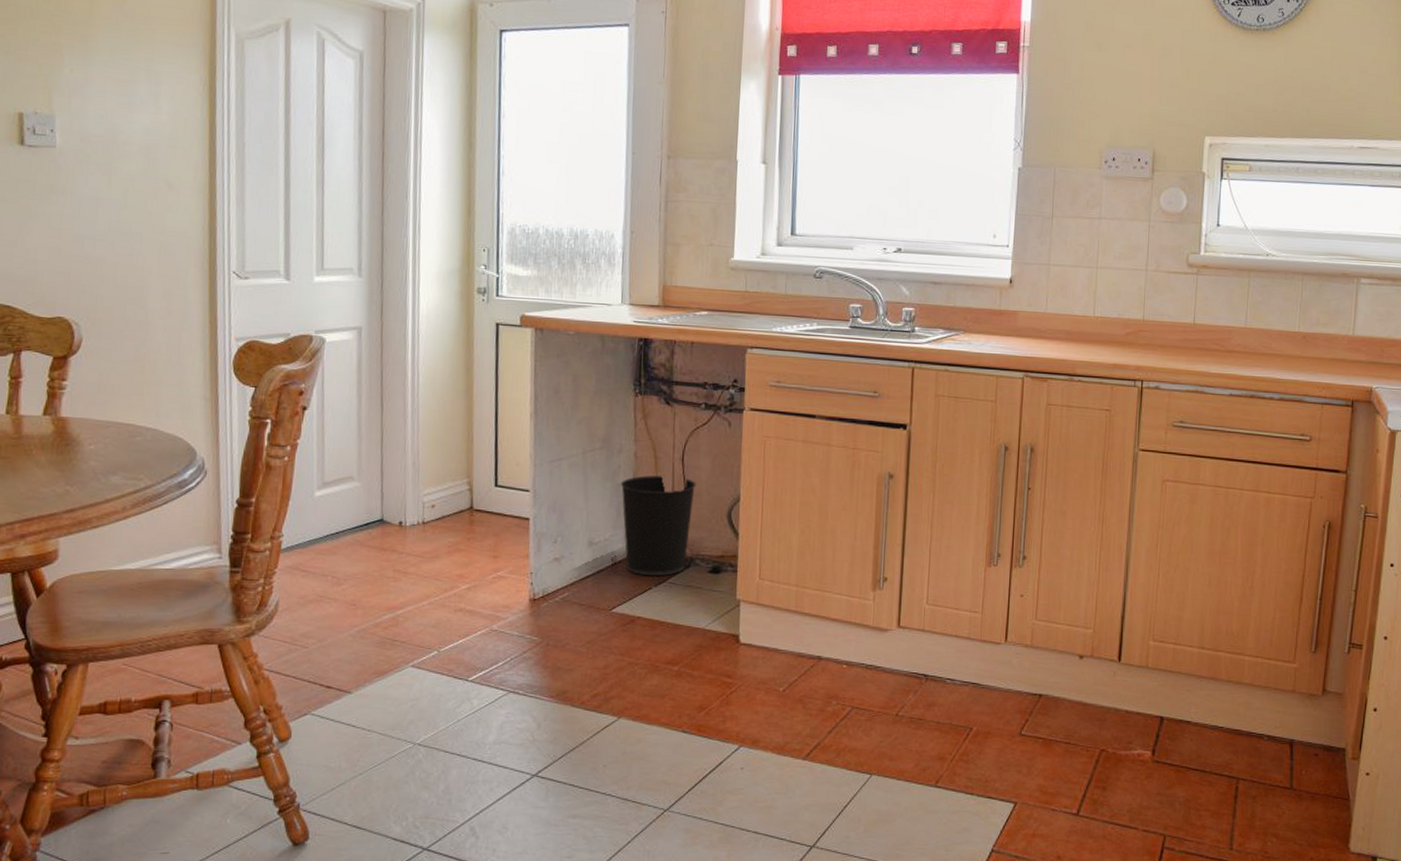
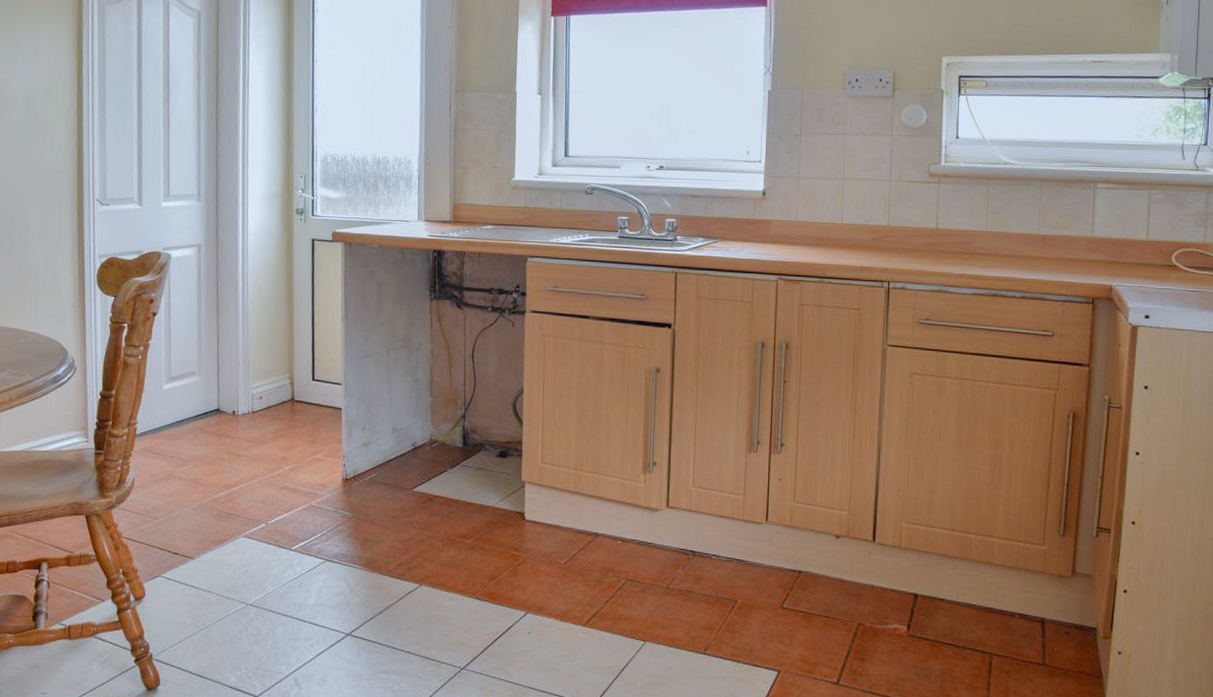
wastebasket: present [620,475,697,577] -> none [419,370,485,460]

